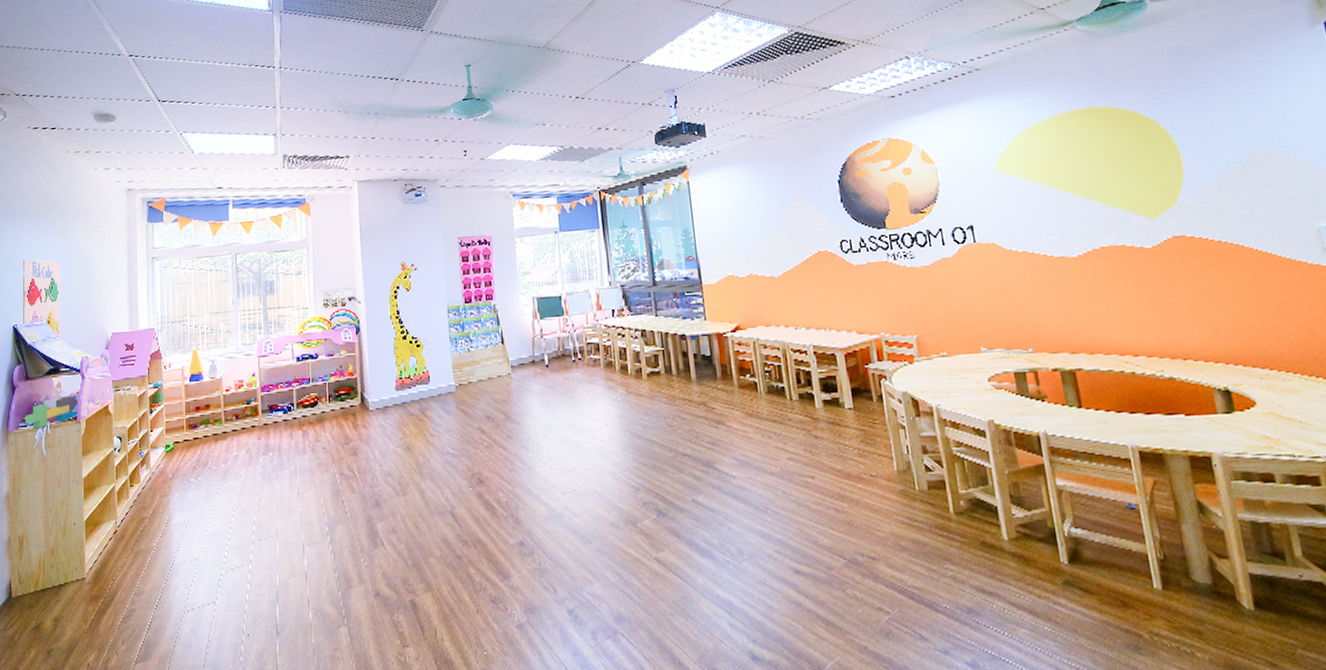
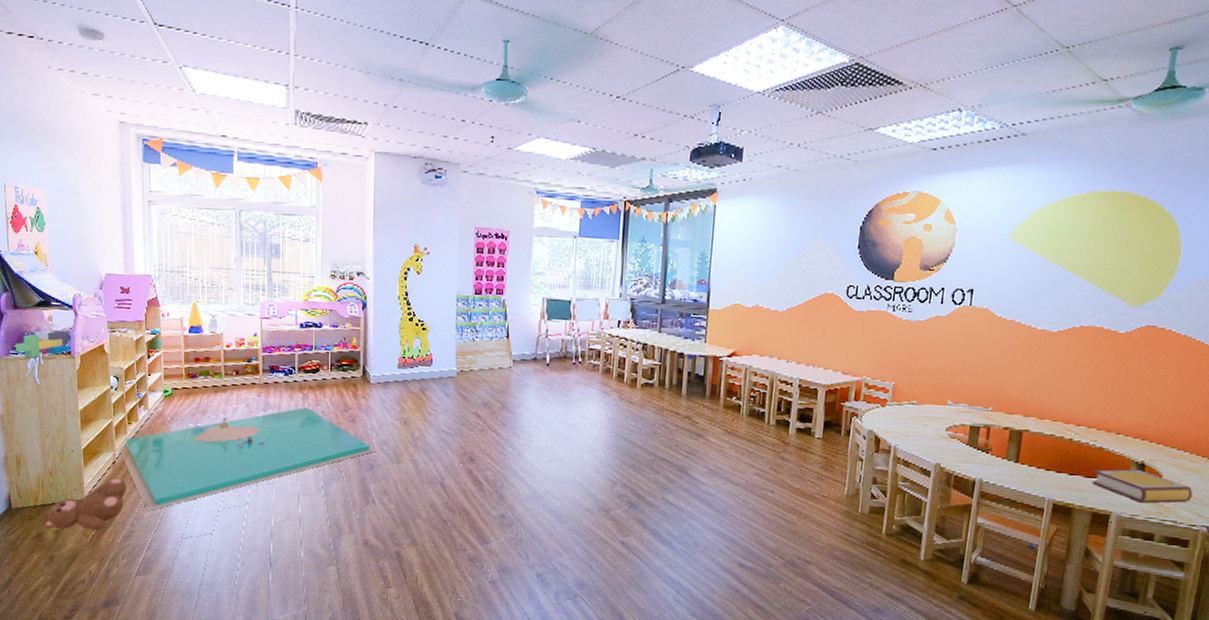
teddy bear: none [43,549,128,618] -> present [44,478,127,530]
play mat: none [120,444,381,583] -> present [118,407,376,511]
book: none [1173,397,1301,437] -> present [1092,469,1193,503]

